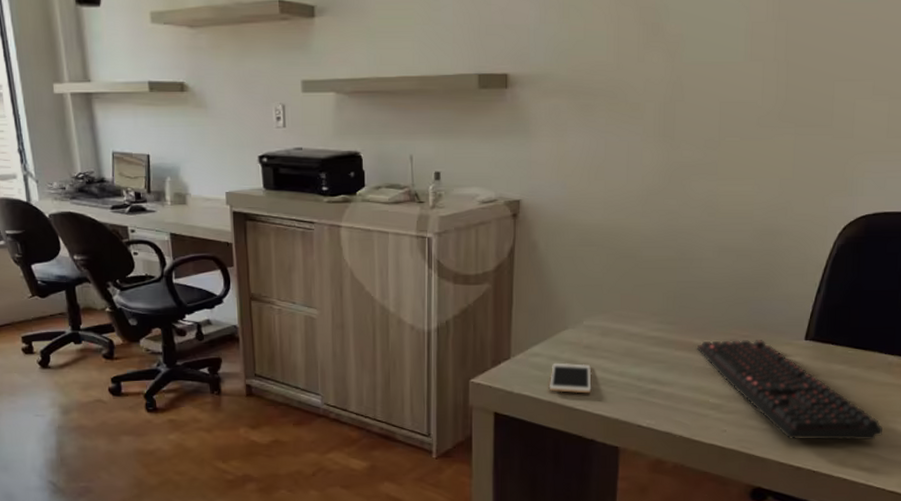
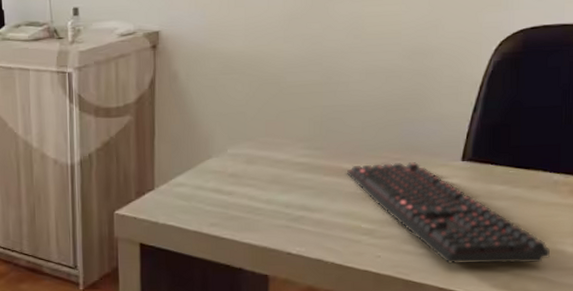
cell phone: present [548,362,592,394] -> none [194,192,238,222]

